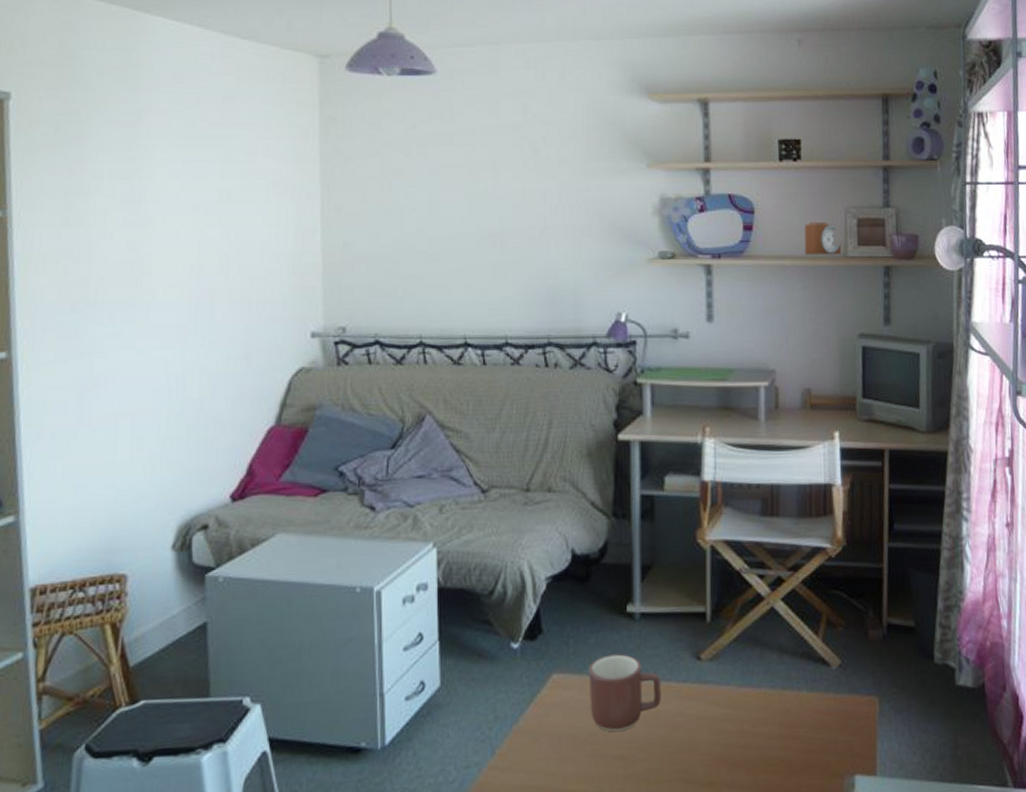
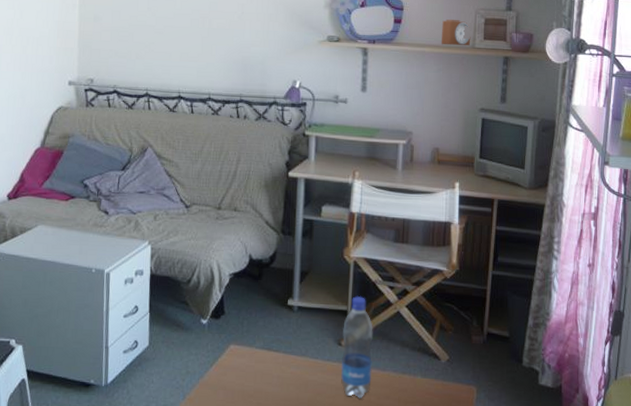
mug: present [588,654,661,732] -> none [256,335,310,392]
bottle: none [701,591,743,729] -> present [340,295,373,399]

